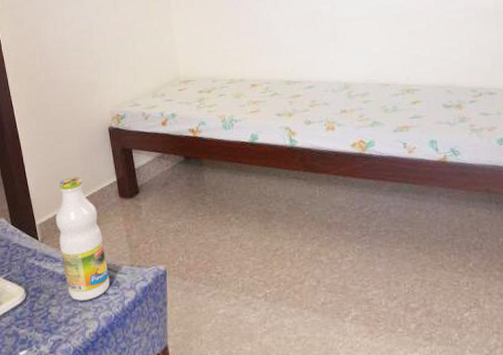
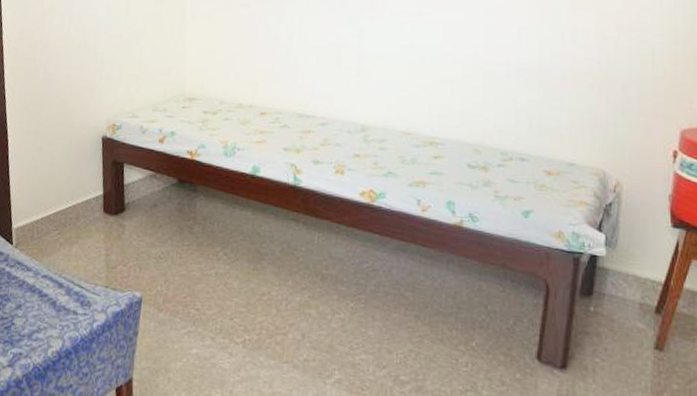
bottle: present [56,177,109,301] -> none [33,183,81,317]

